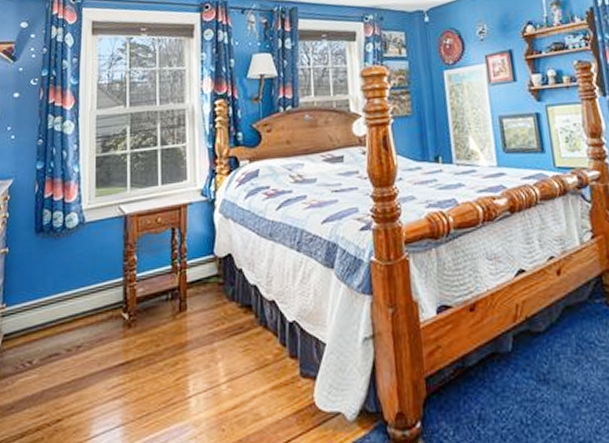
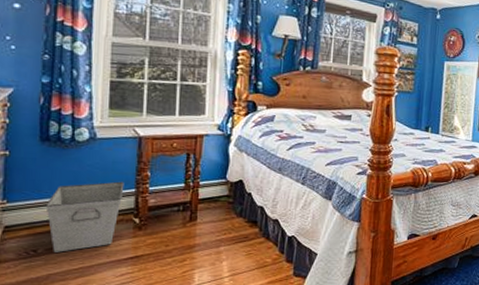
storage bin: none [40,270,112,363] -> present [45,181,124,252]

